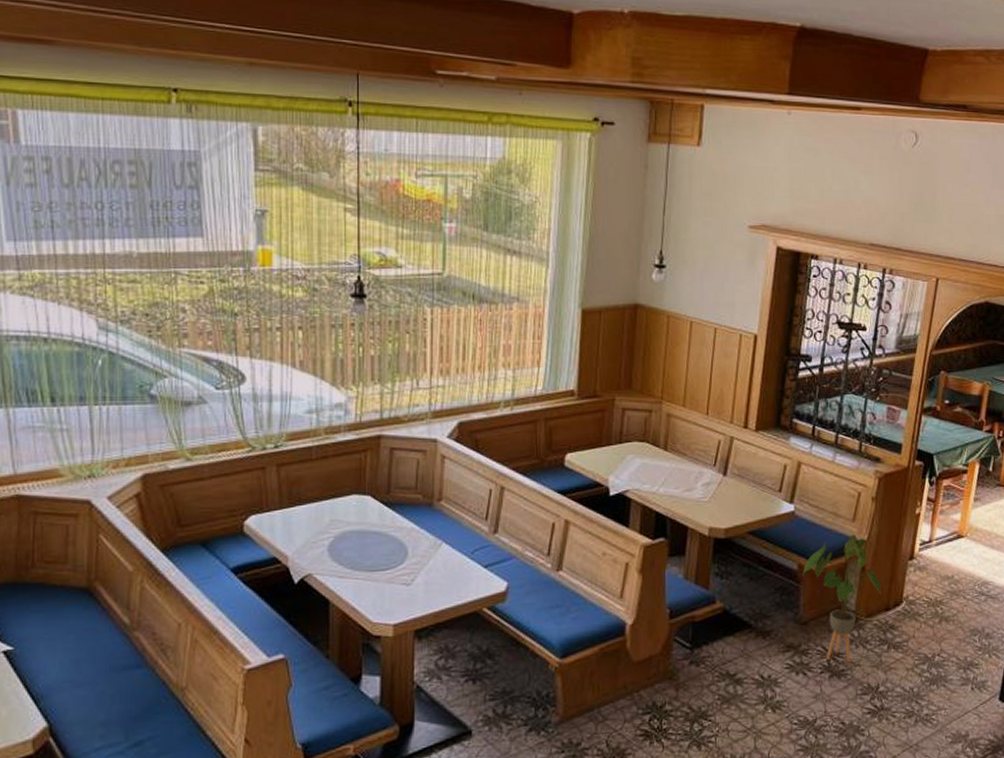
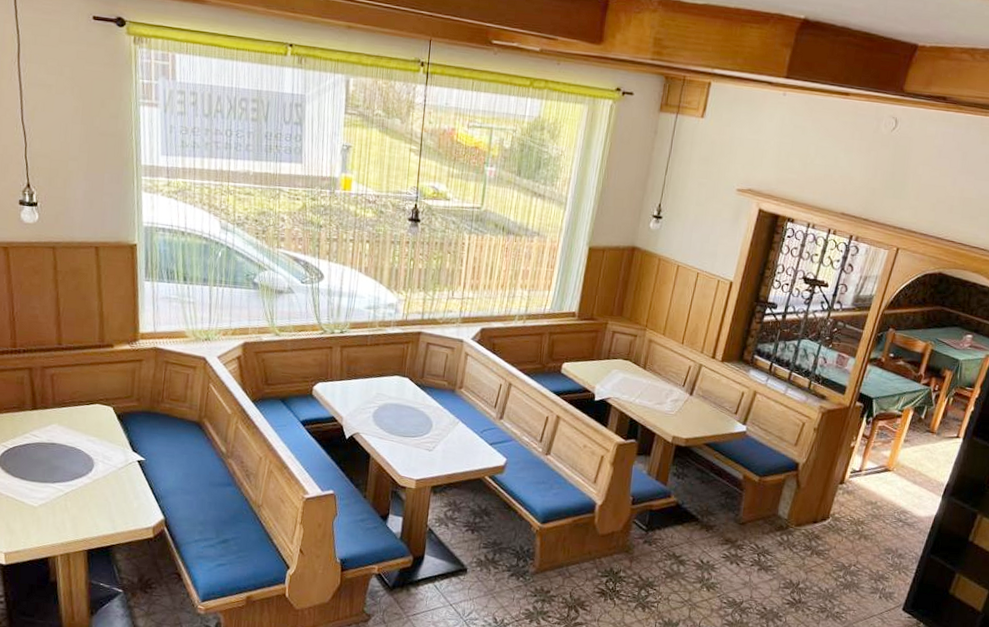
house plant: present [802,534,881,663] -> none [746,456,812,561]

